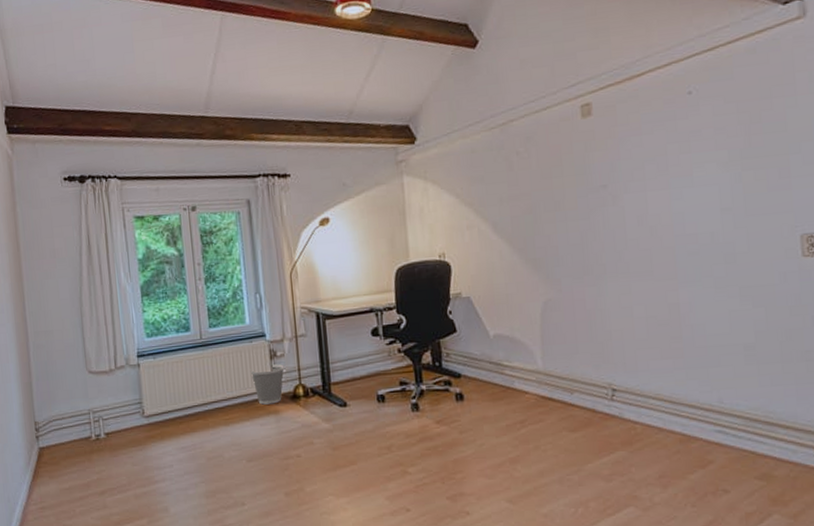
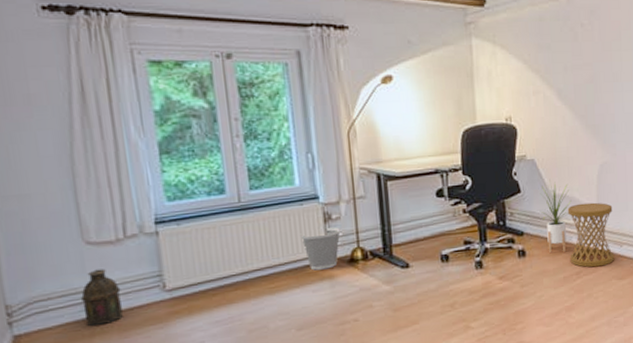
lantern: none [84,395,114,445] -> present [80,269,124,327]
house plant: none [477,318,513,398] -> present [540,179,572,252]
side table: none [508,343,565,416] -> present [567,202,615,268]

